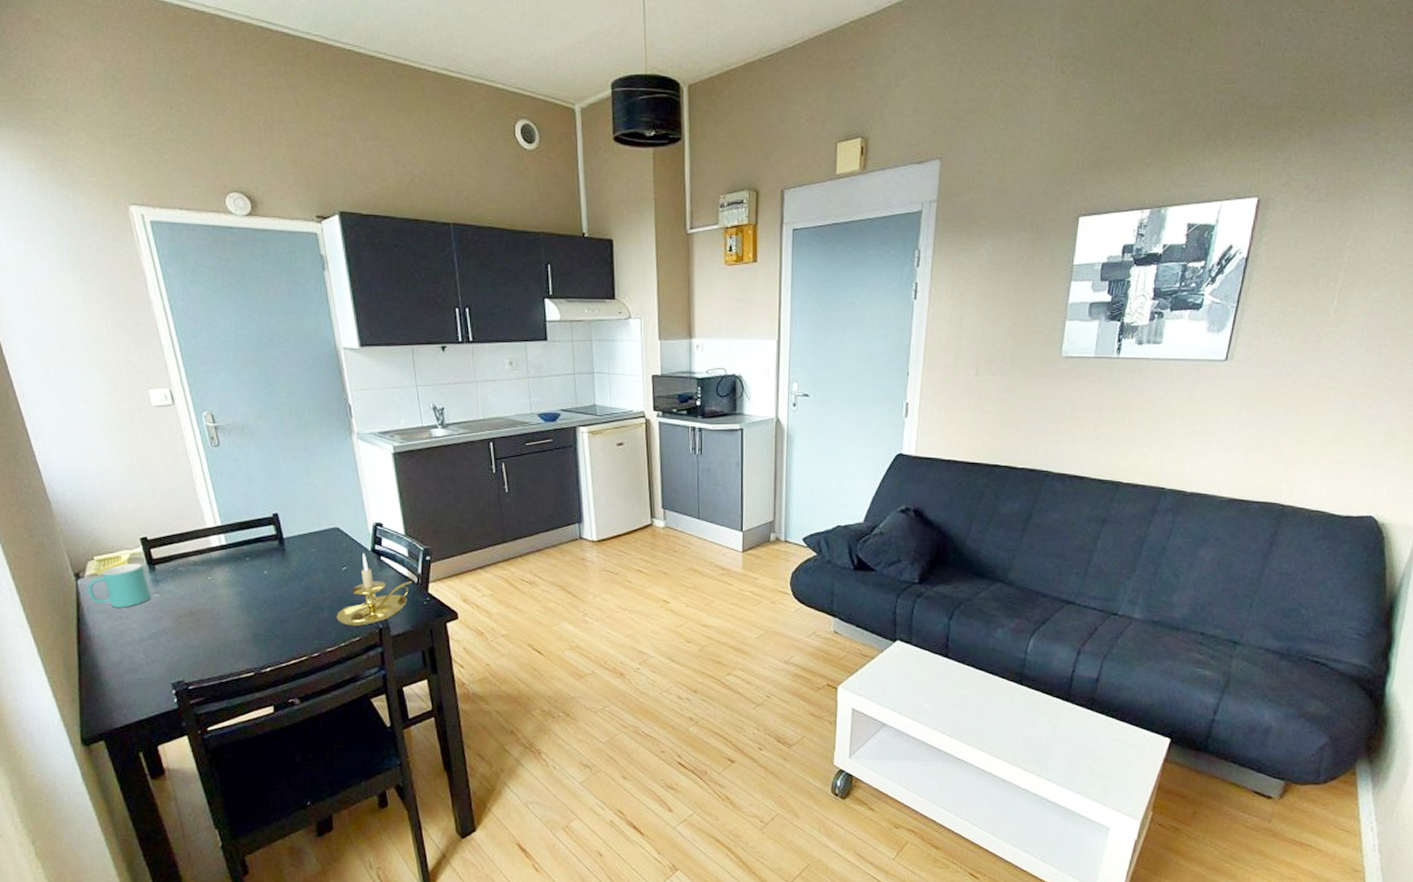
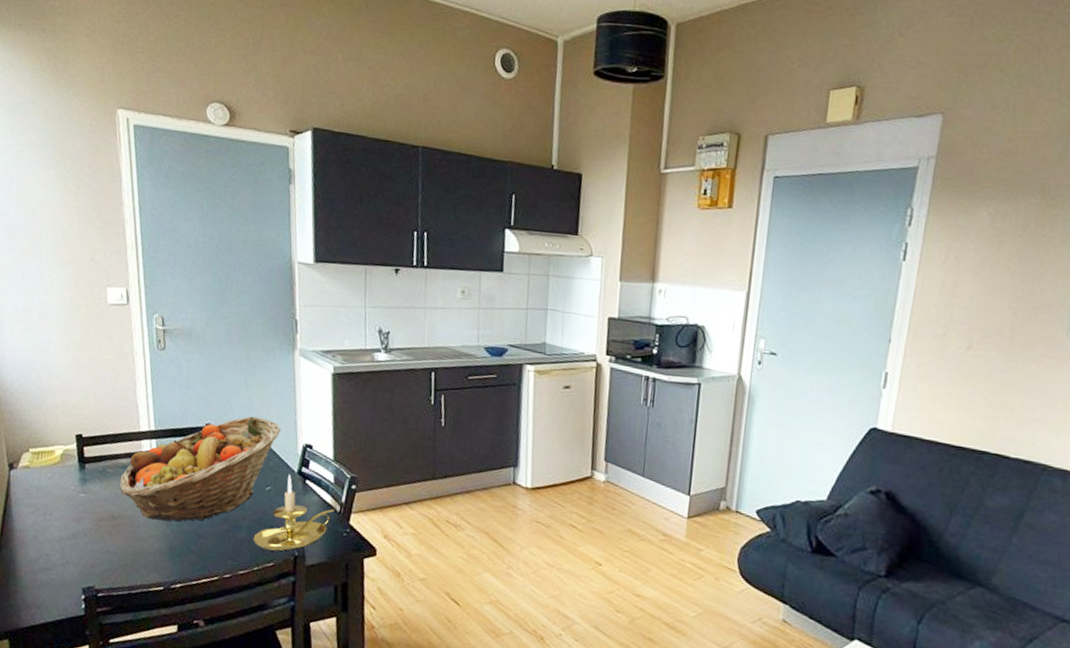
mug: present [88,563,151,608] -> none [18,459,77,504]
fruit basket: none [193,502,350,611] -> present [119,416,281,522]

